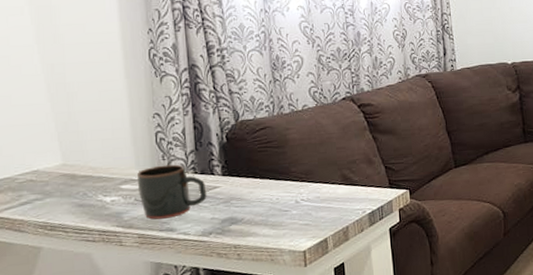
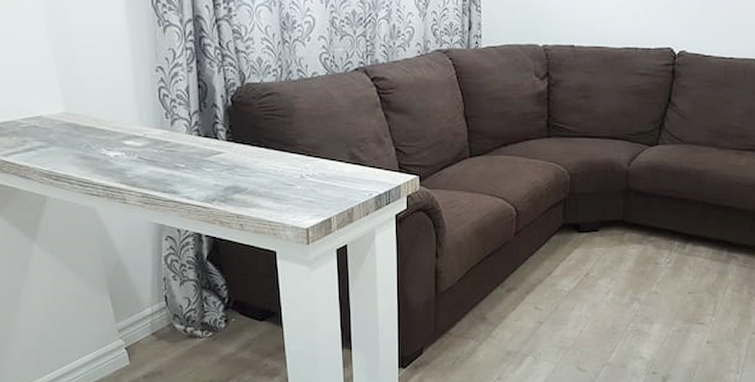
mug: present [138,164,207,220] -> none [141,123,211,180]

